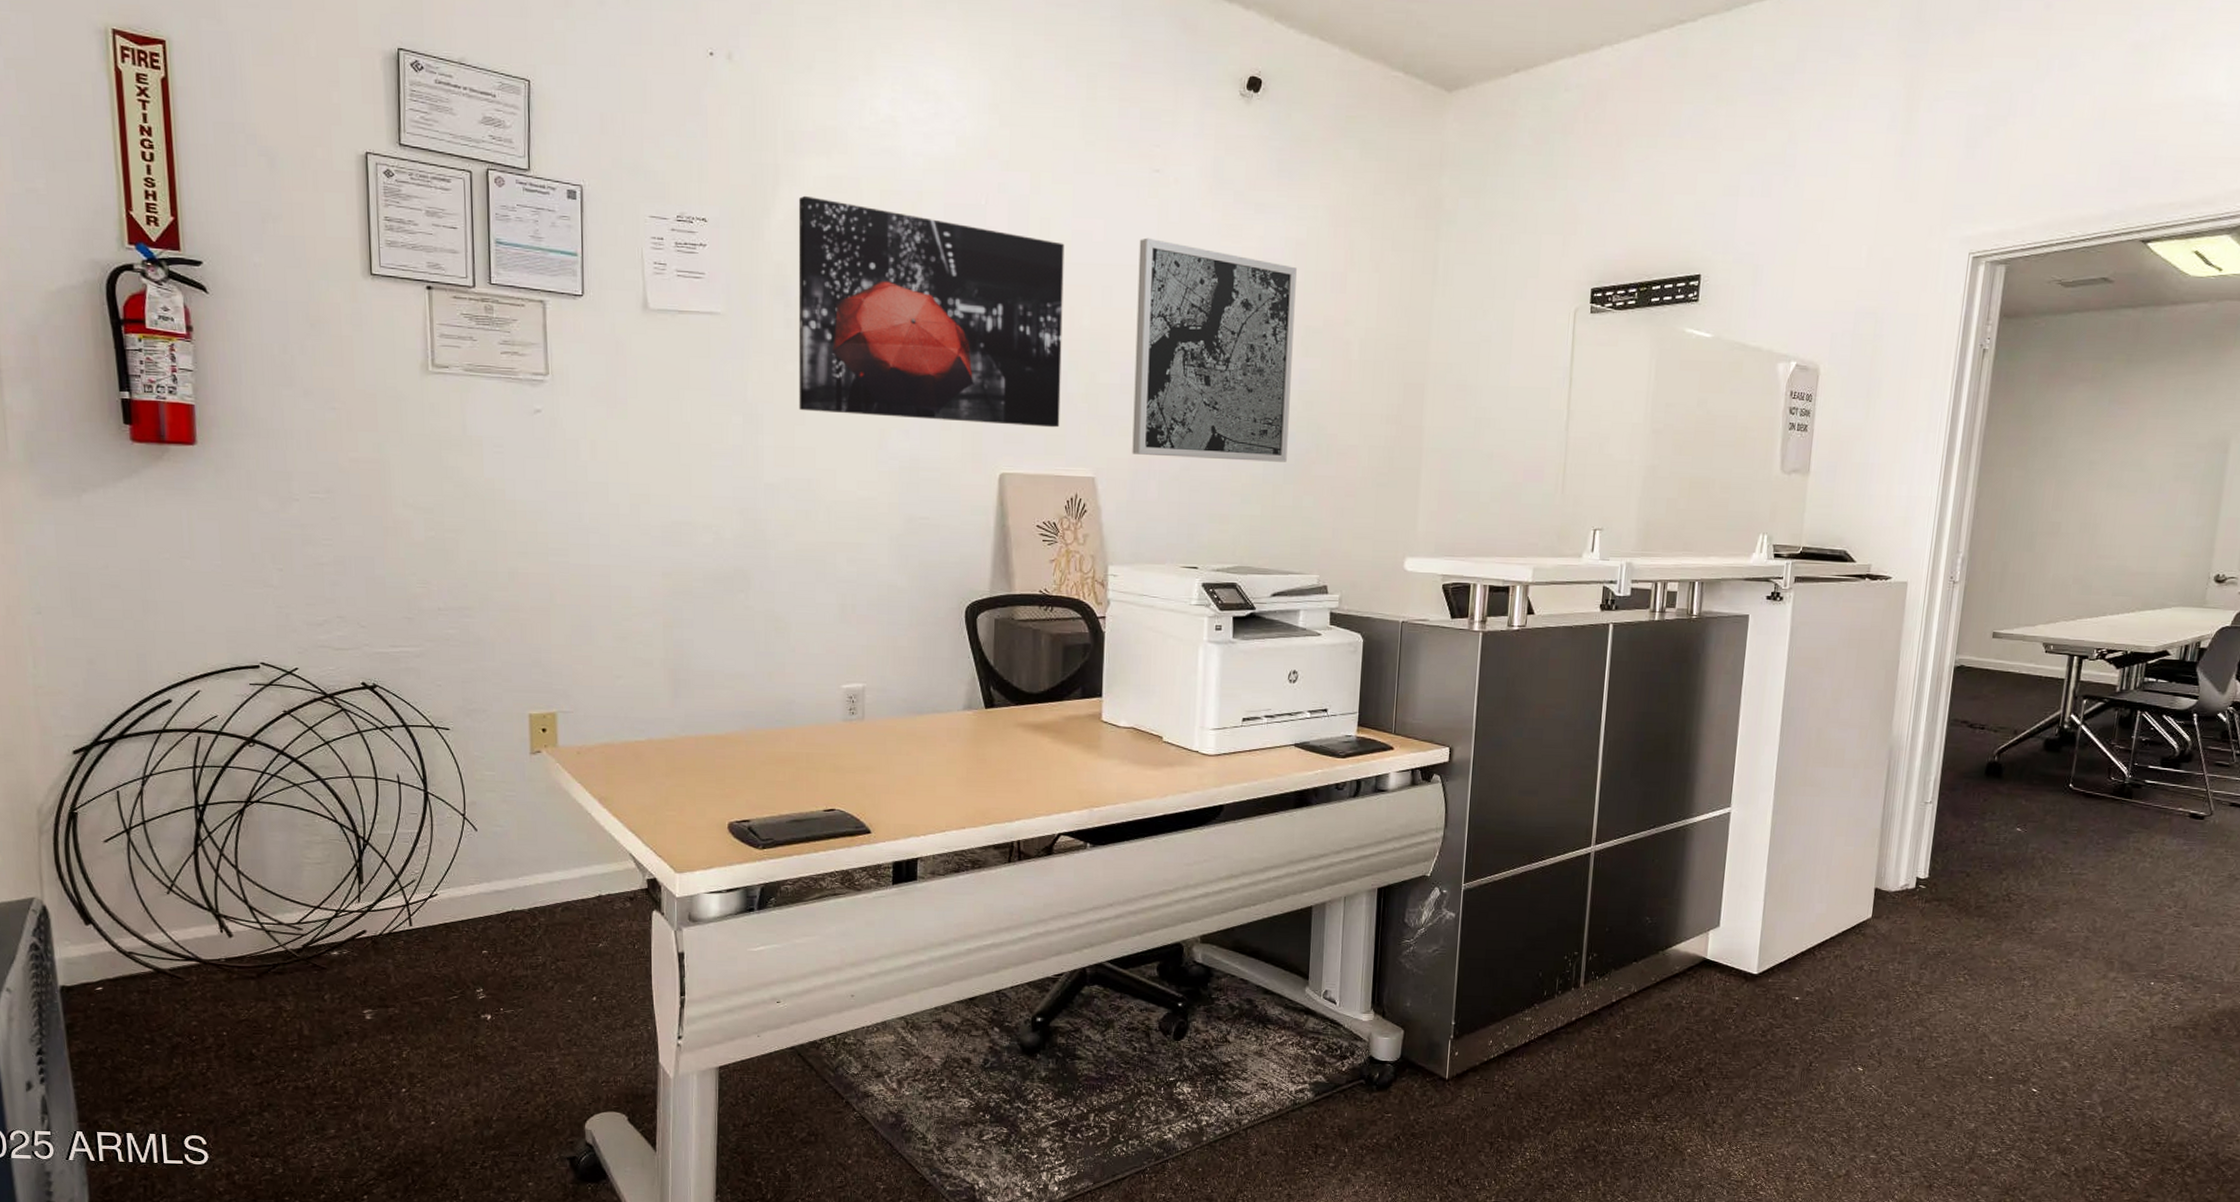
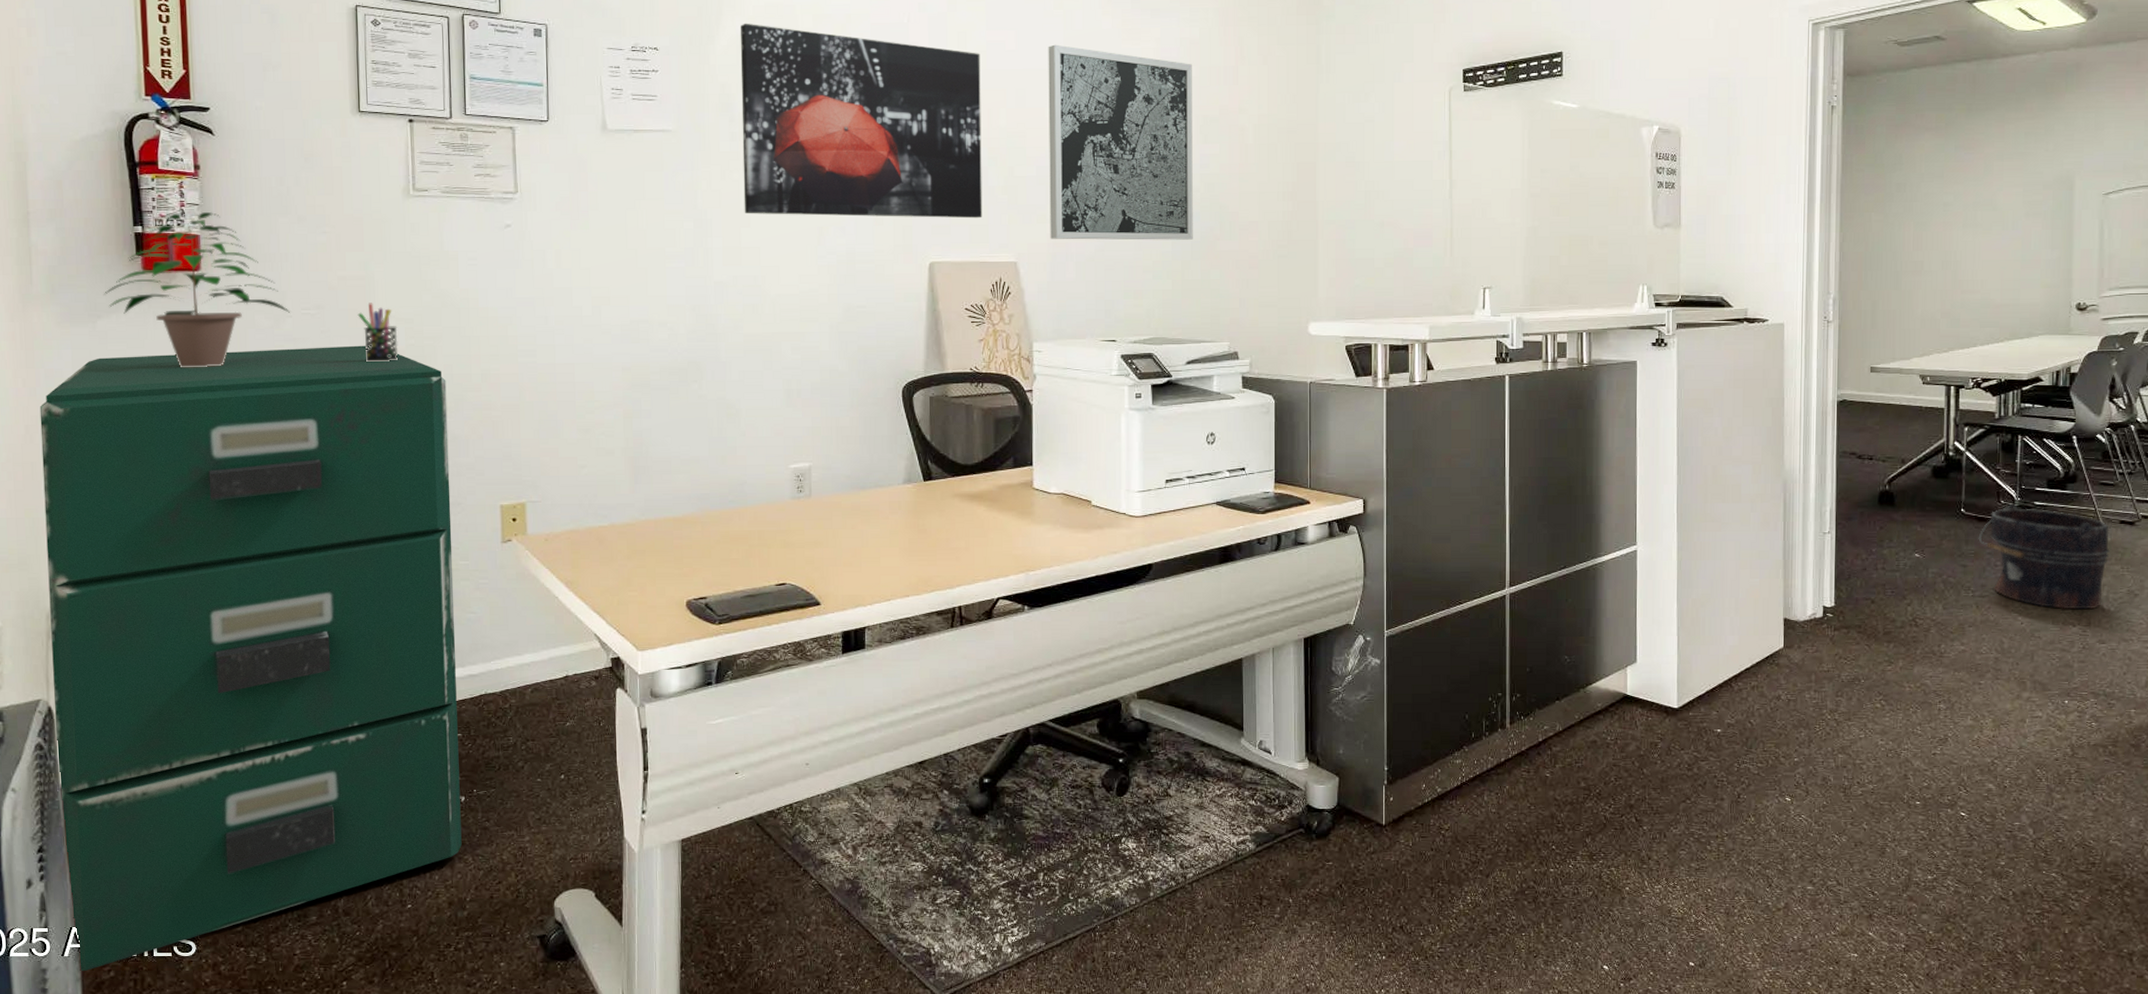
filing cabinet: none [21,535,488,1176] -> present [39,345,462,972]
potted plant: none [88,378,298,551] -> present [103,212,291,367]
pen holder: none [371,489,417,554] -> present [357,303,398,362]
bucket: none [2083,781,2218,892] -> present [1978,504,2110,610]

